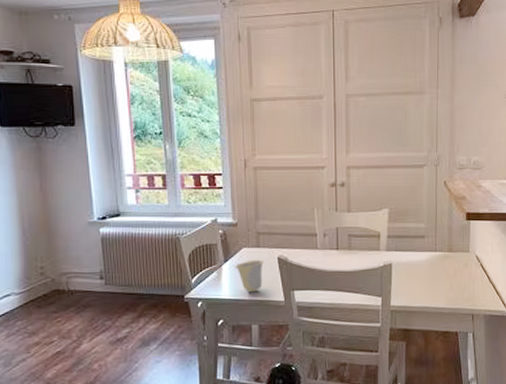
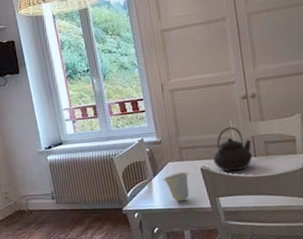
teapot: none [292,215,335,264] -> present [213,126,253,172]

